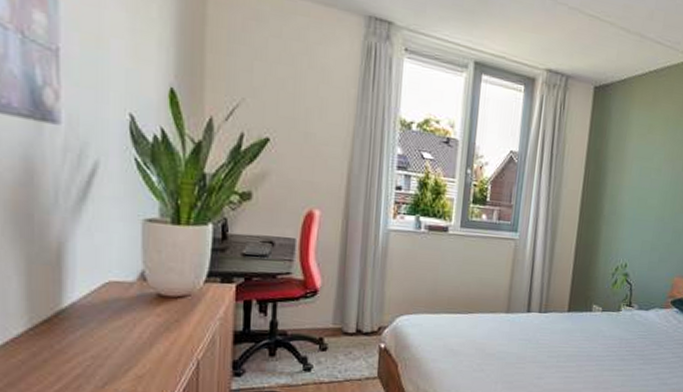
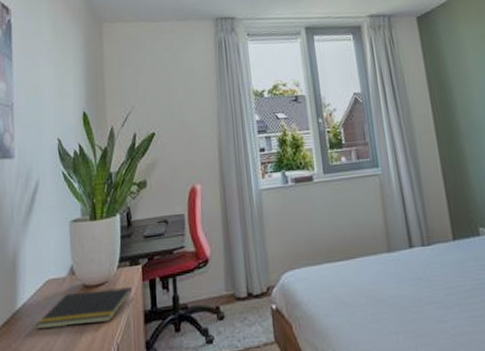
notepad: none [90,301,221,336] -> present [36,286,132,330]

